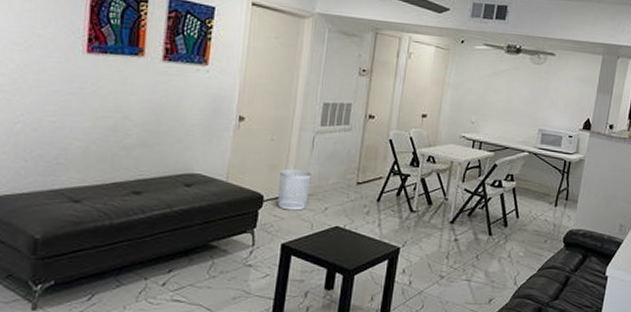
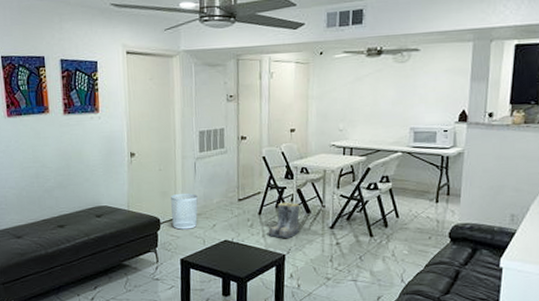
boots: none [384,190,423,230] -> present [268,202,300,238]

